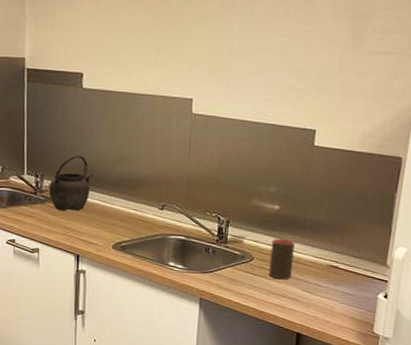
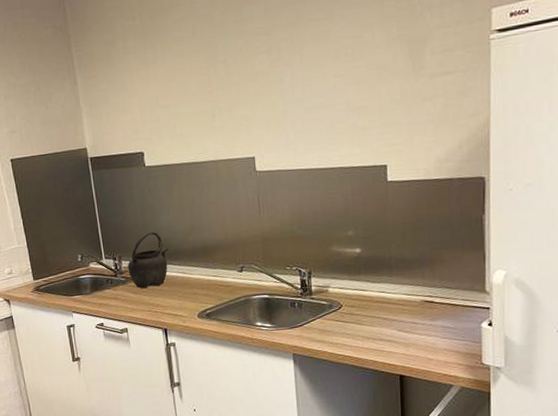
cup: present [268,238,295,280] -> none [358,281,385,324]

